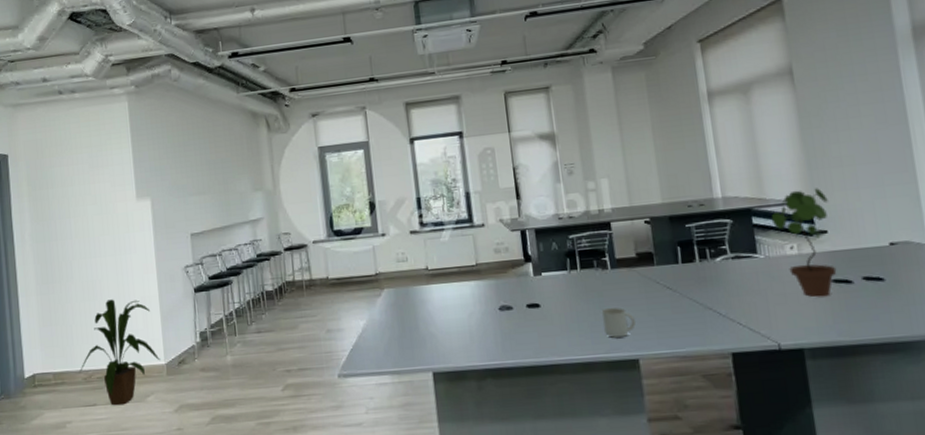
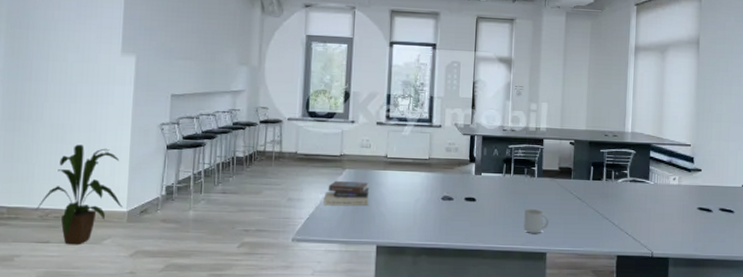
books: none [365,301,417,334] -> present [323,181,370,207]
potted plant: present [771,188,837,297] -> none [664,135,706,220]

